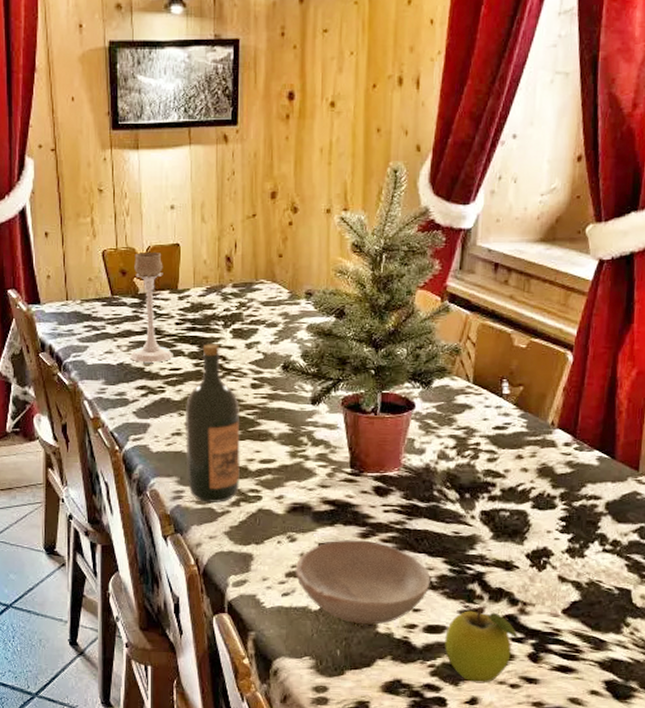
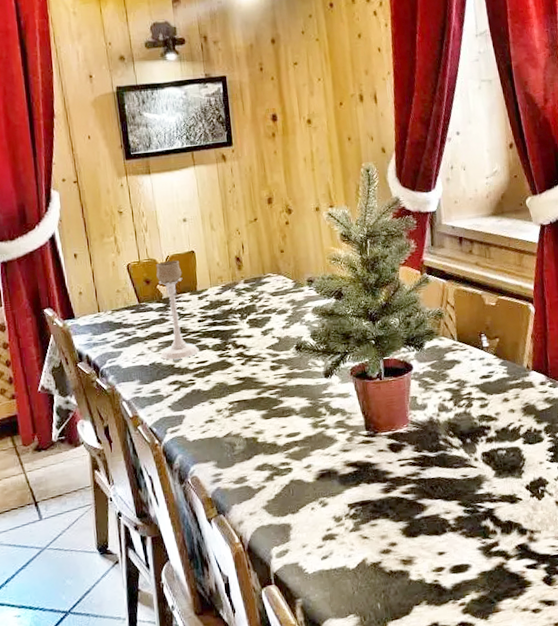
wine bottle: present [185,344,241,503] -> none [215,335,271,481]
bowl: present [295,540,431,625] -> none [330,495,450,575]
fruit: present [445,607,518,683] -> none [470,541,532,614]

